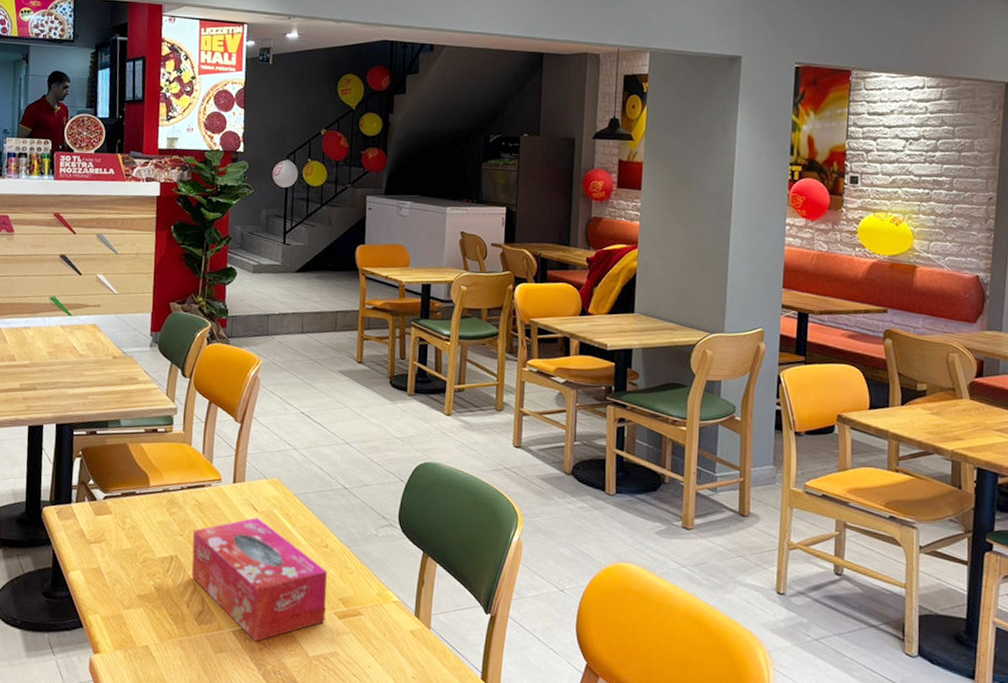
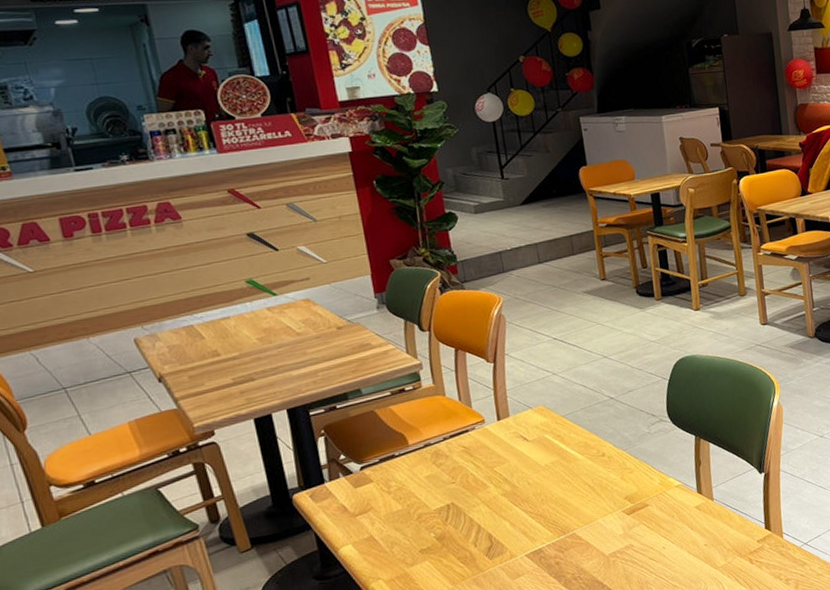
tissue box: present [191,517,327,641] -> none [465,446,615,558]

